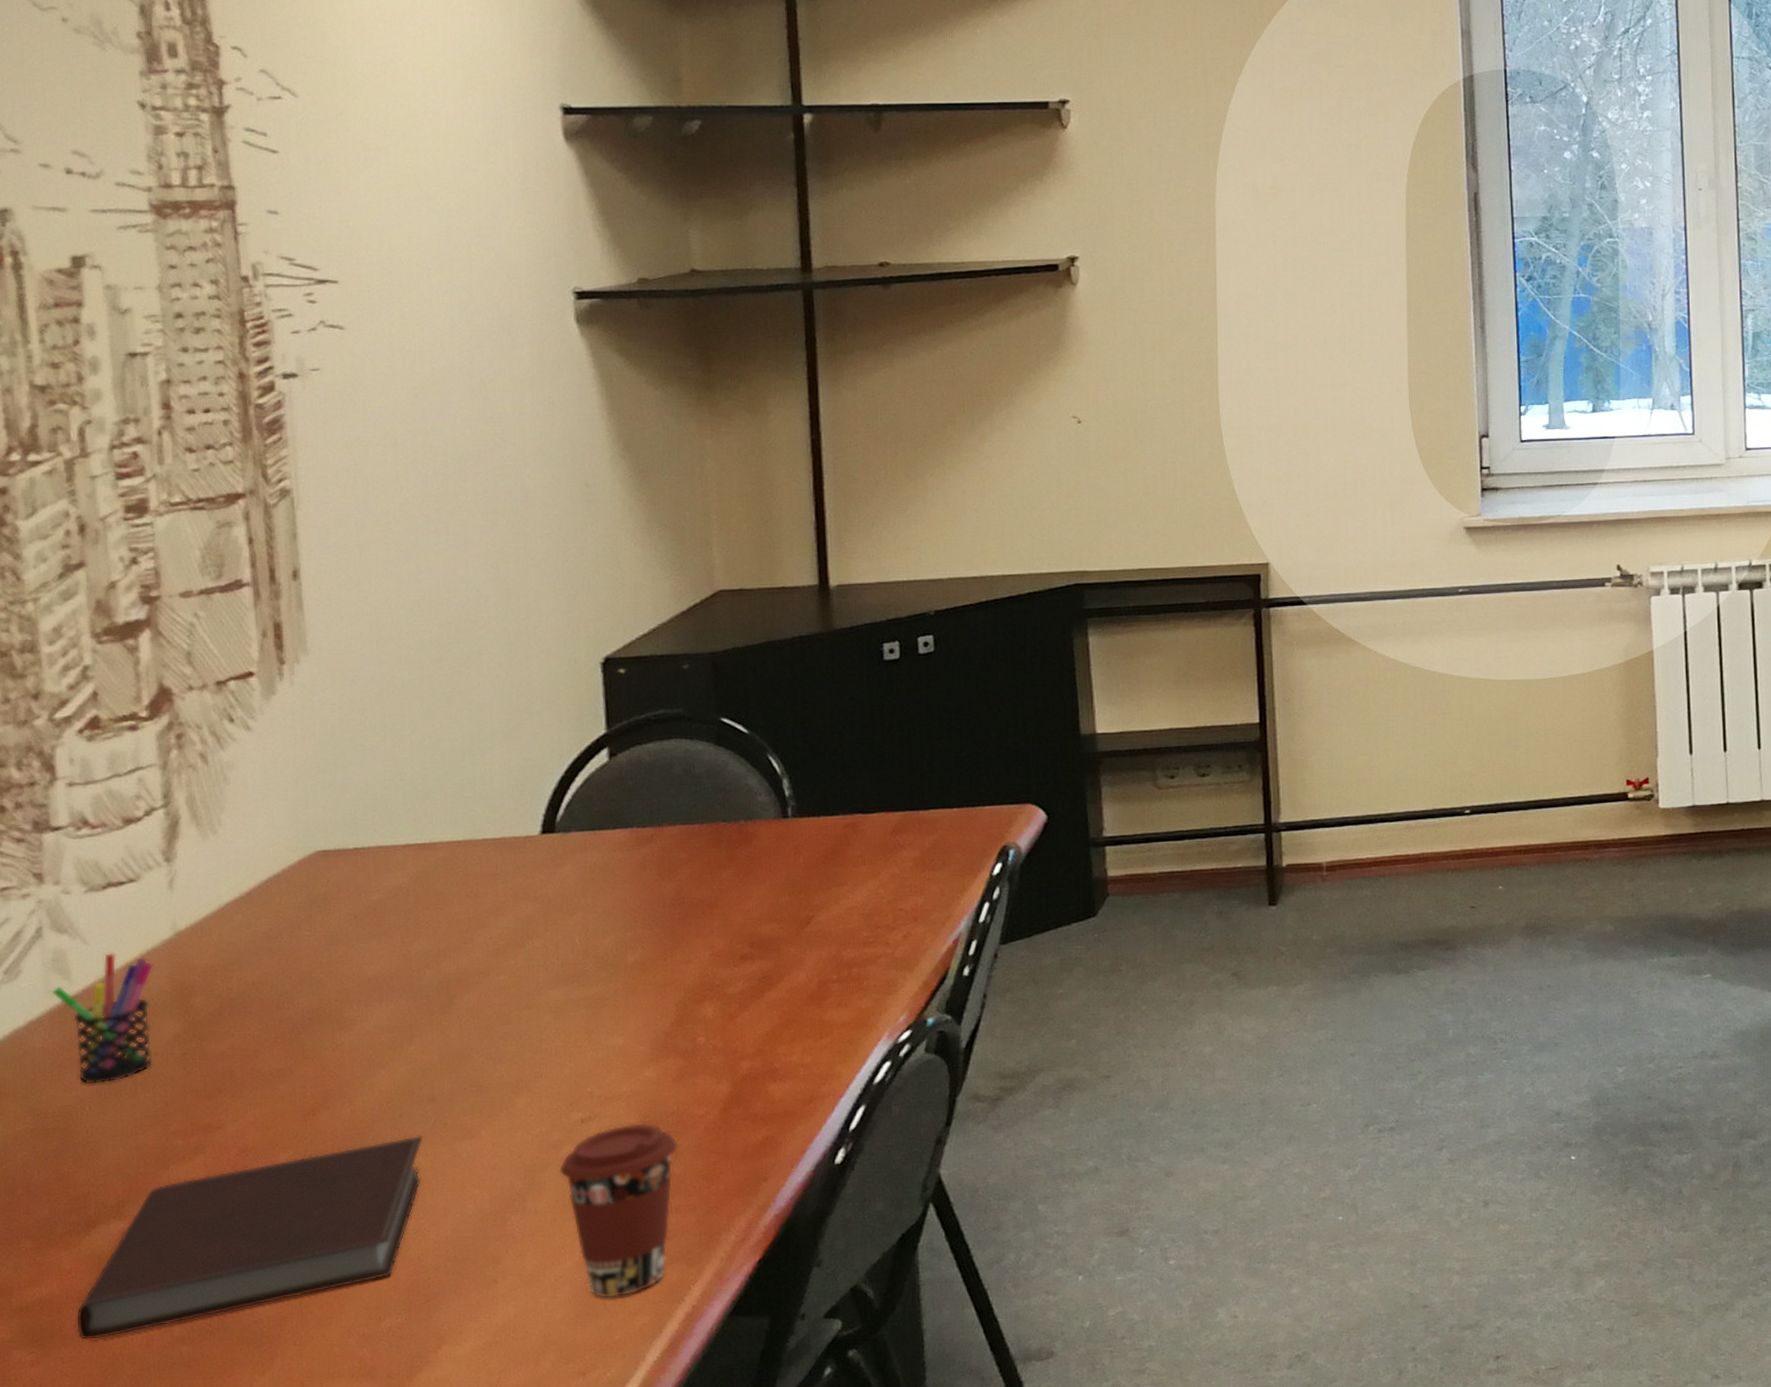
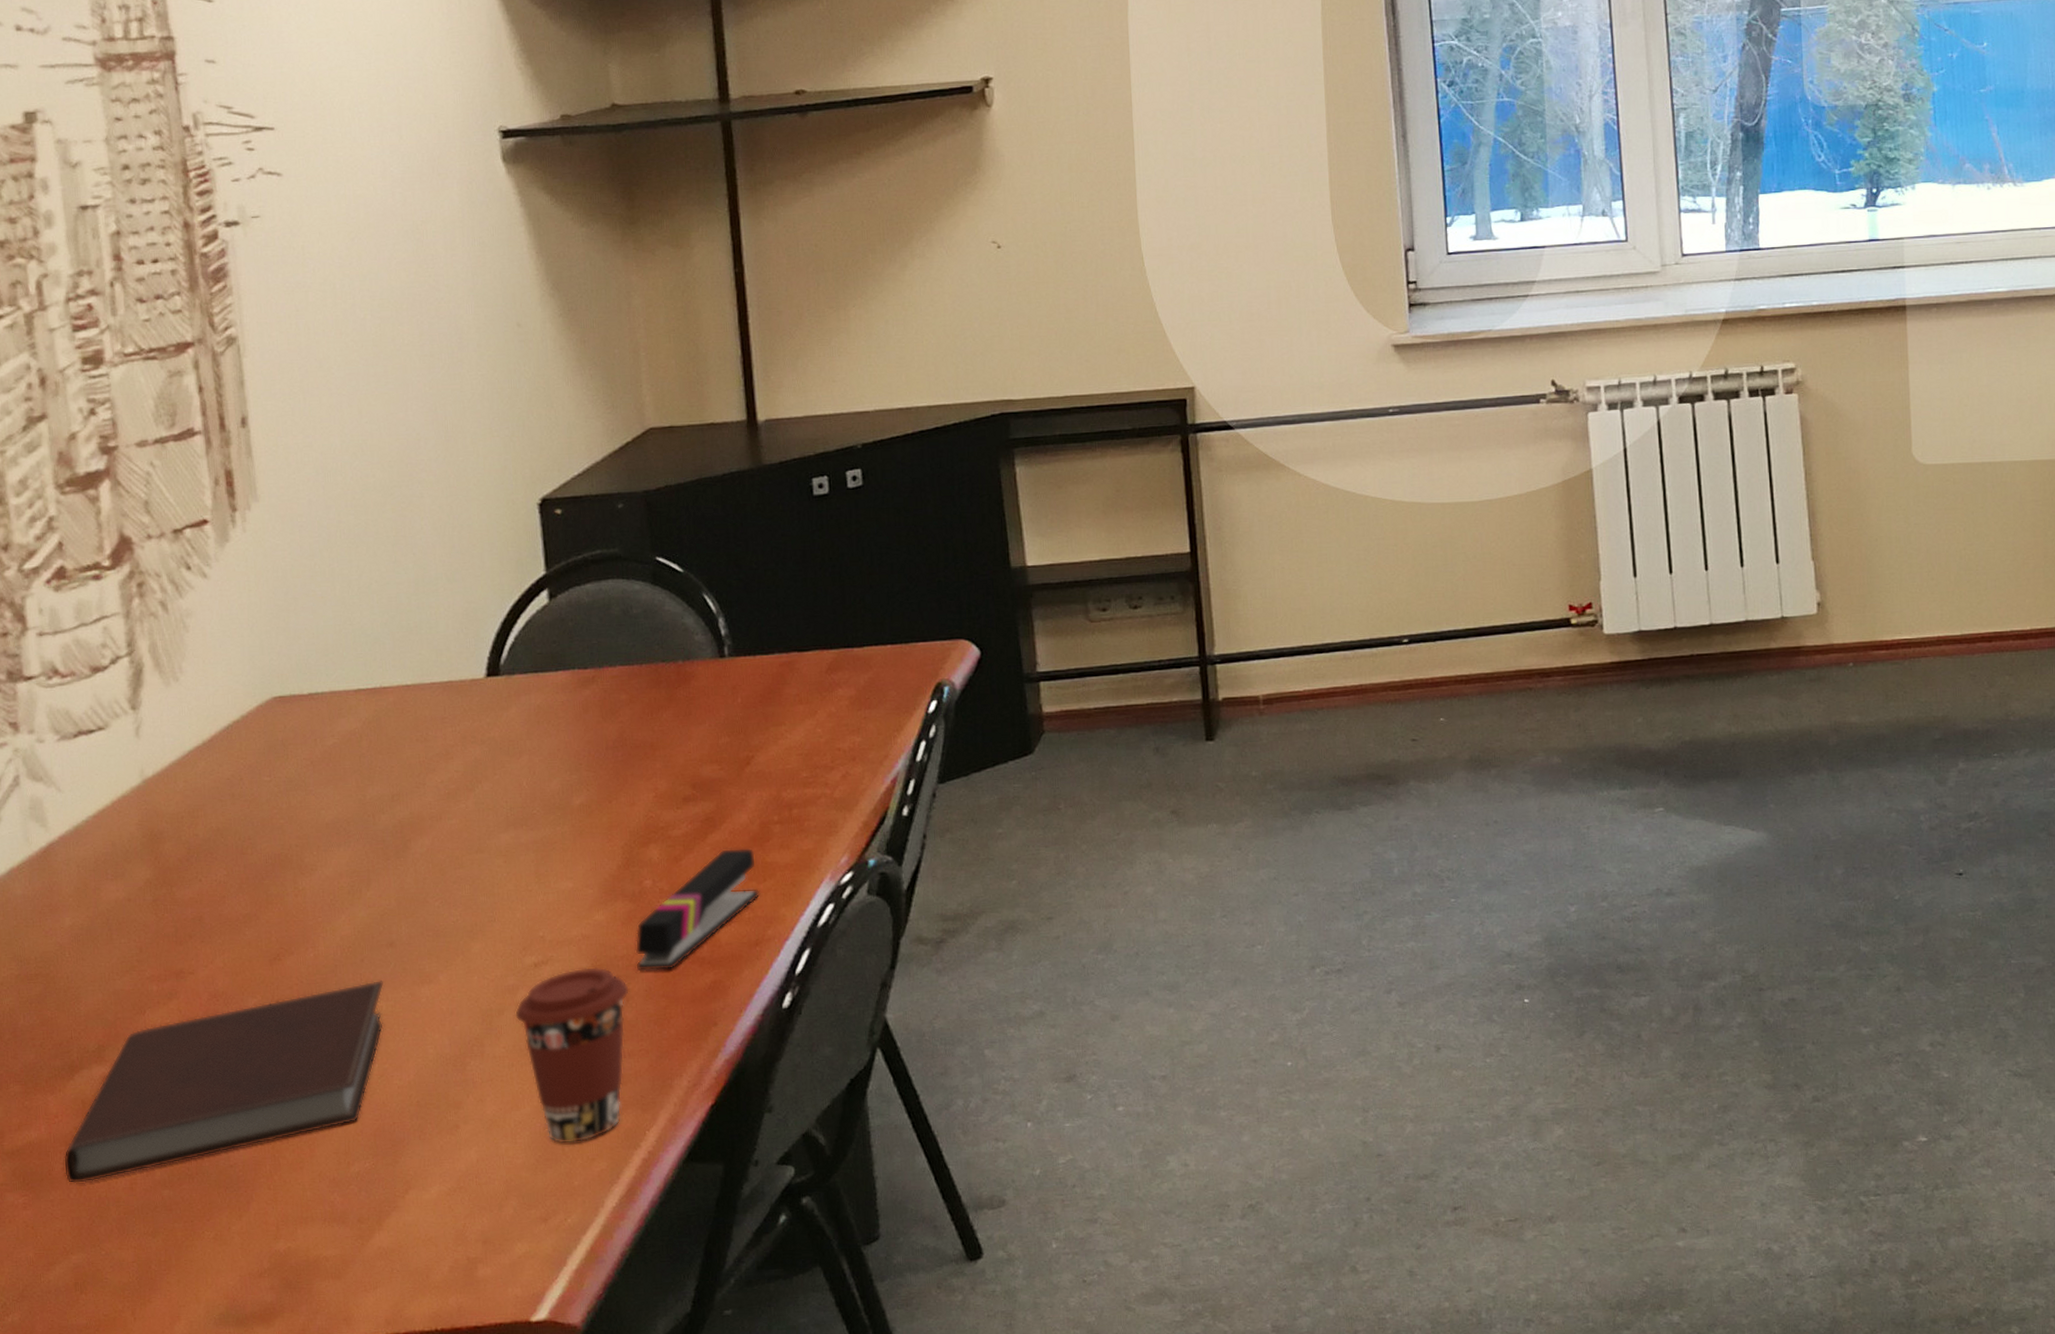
pen holder: present [51,952,153,1085] -> none [30,799,126,932]
stapler: none [686,1005,817,1128] -> present [635,847,761,972]

